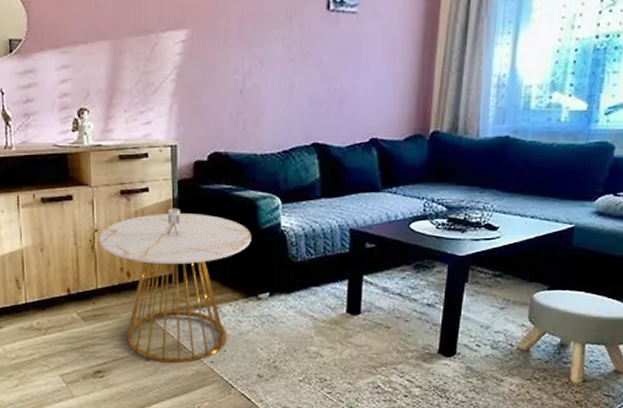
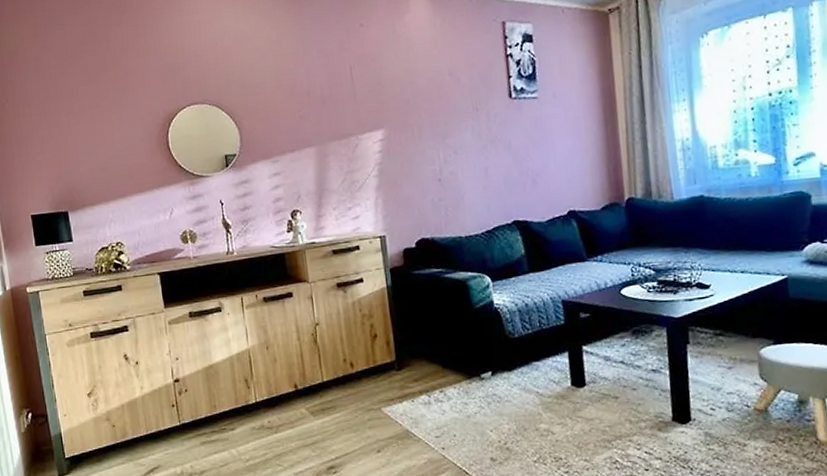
side table: present [99,208,251,363] -> none [320,296,467,453]

